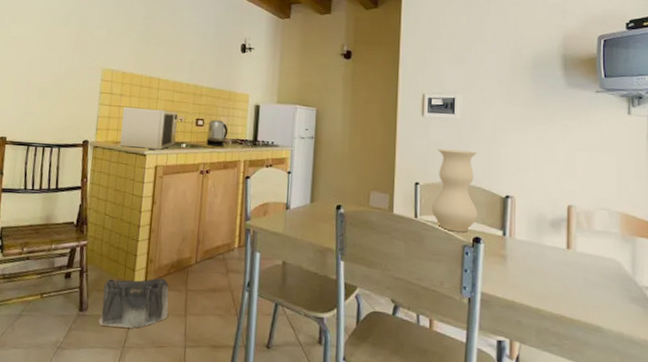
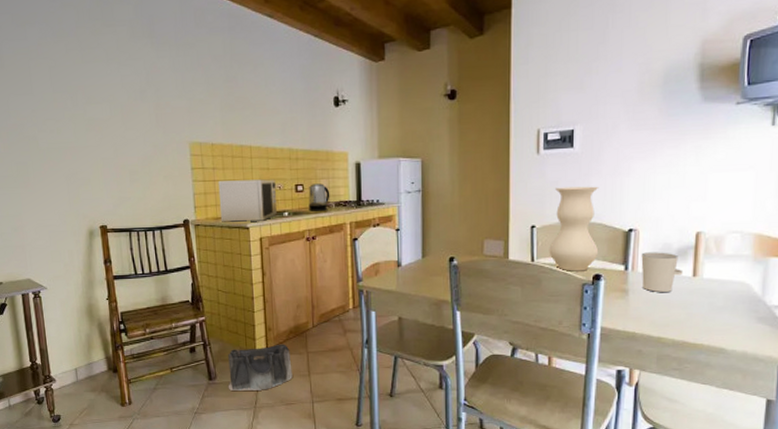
cup: none [518,220,558,263] -> present [641,252,684,293]

